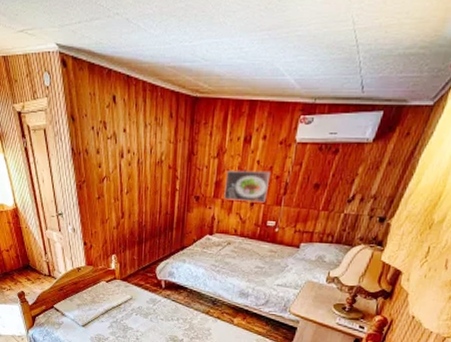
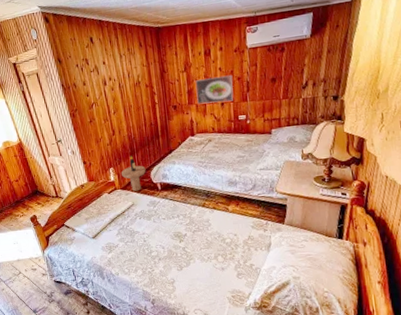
side table: none [124,243,152,285] -> present [121,154,146,192]

